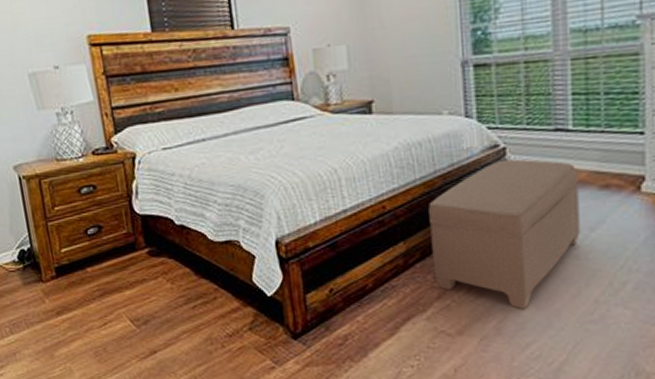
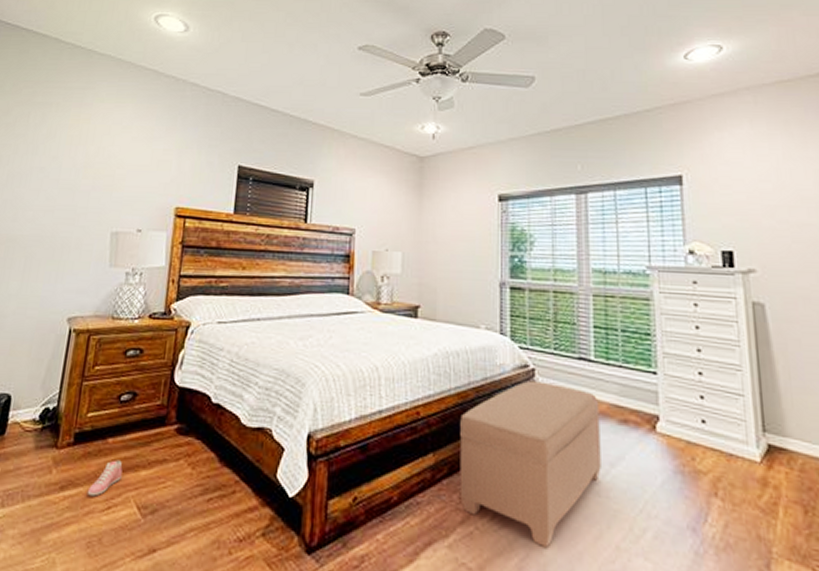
sneaker: none [81,285,109,317] -> present [87,460,123,497]

